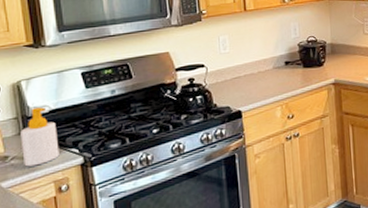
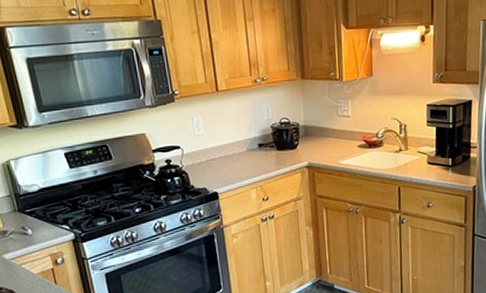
soap bottle: present [20,107,60,167] -> none [15,186,53,241]

